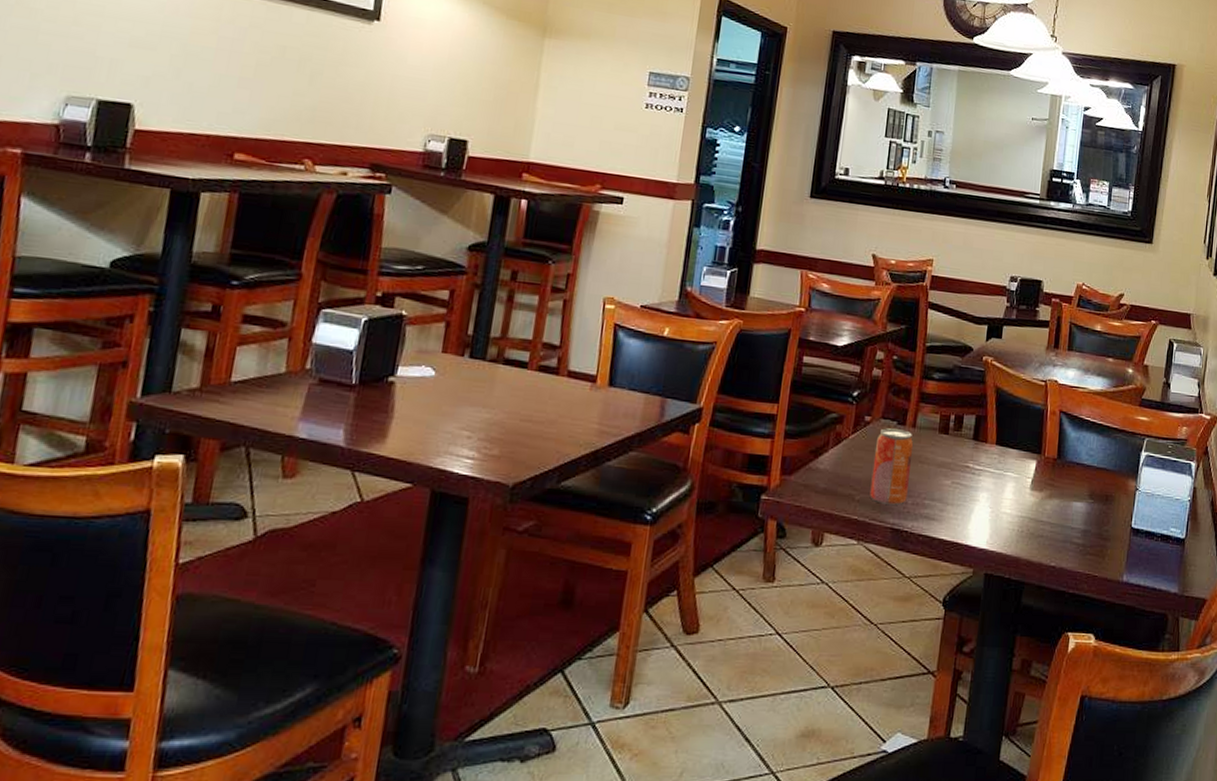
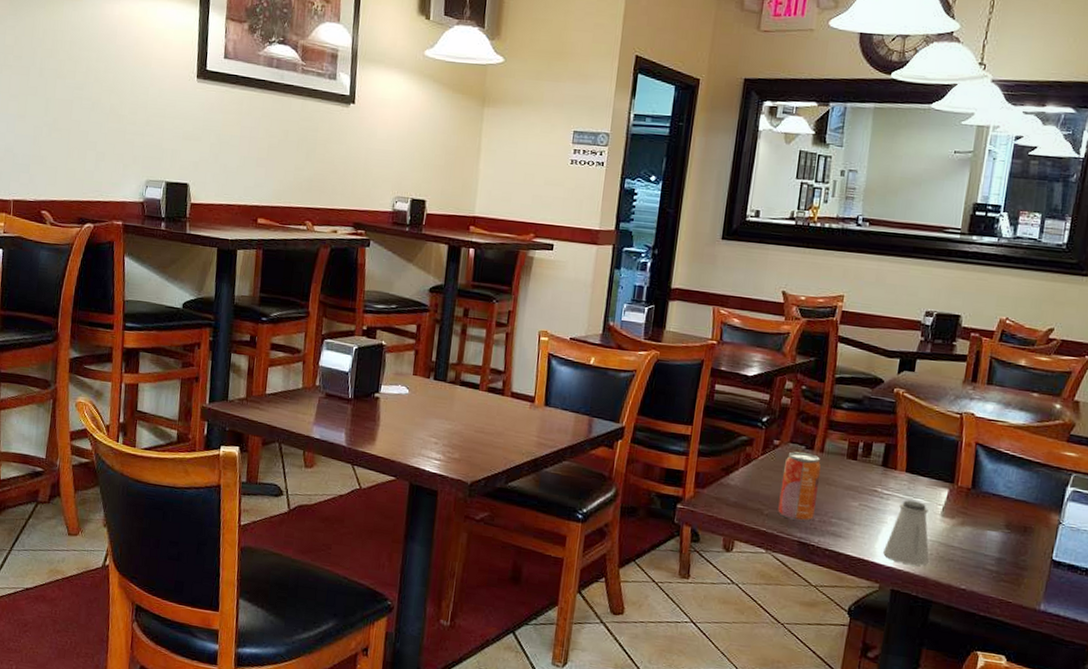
saltshaker: none [976,475,1021,545] -> present [883,500,930,566]

